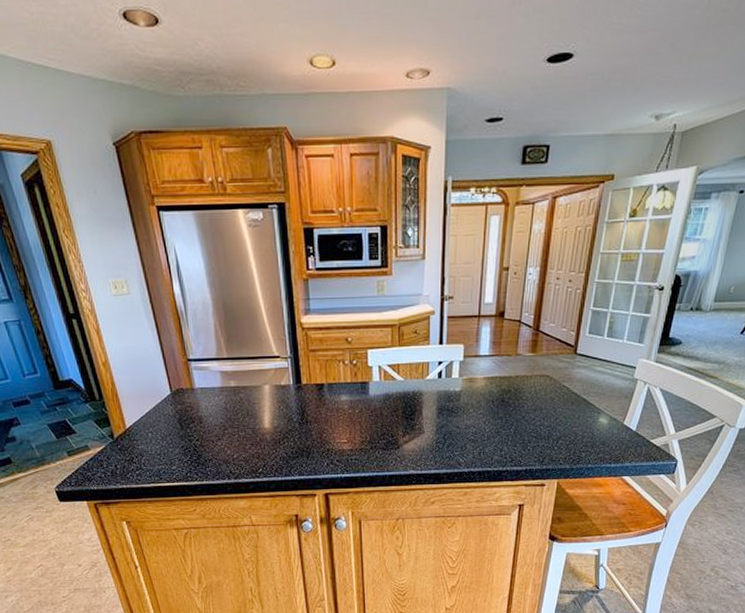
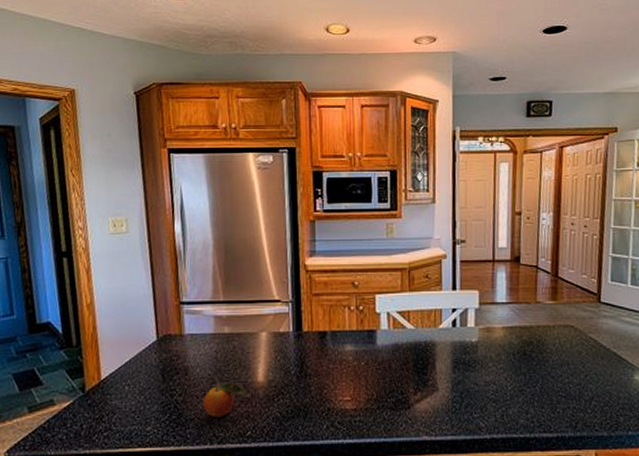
fruit: none [218,426,260,458] -> present [203,379,251,417]

